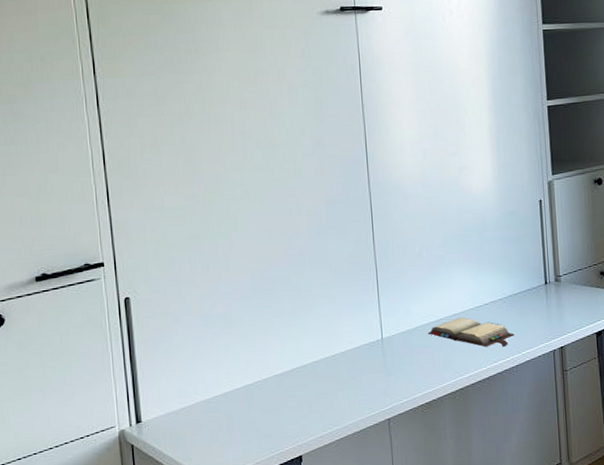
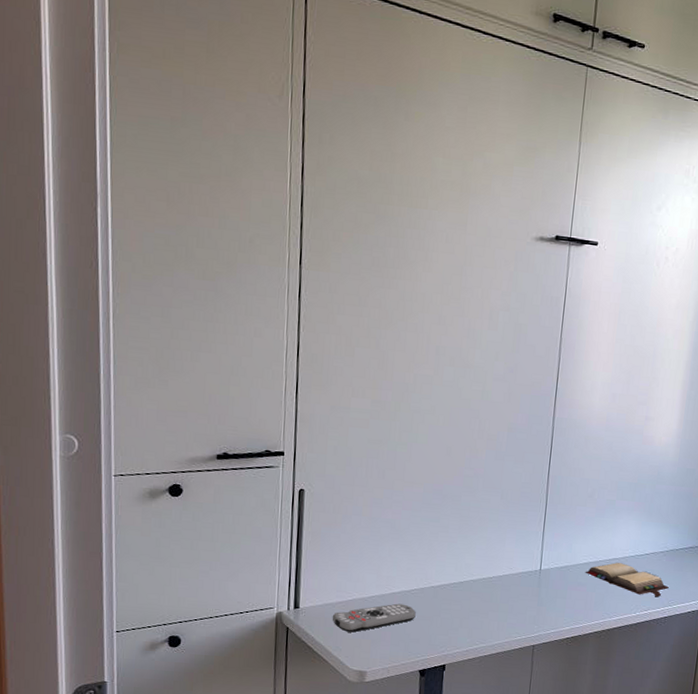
remote control: none [177,398,263,439] -> present [332,603,416,633]

